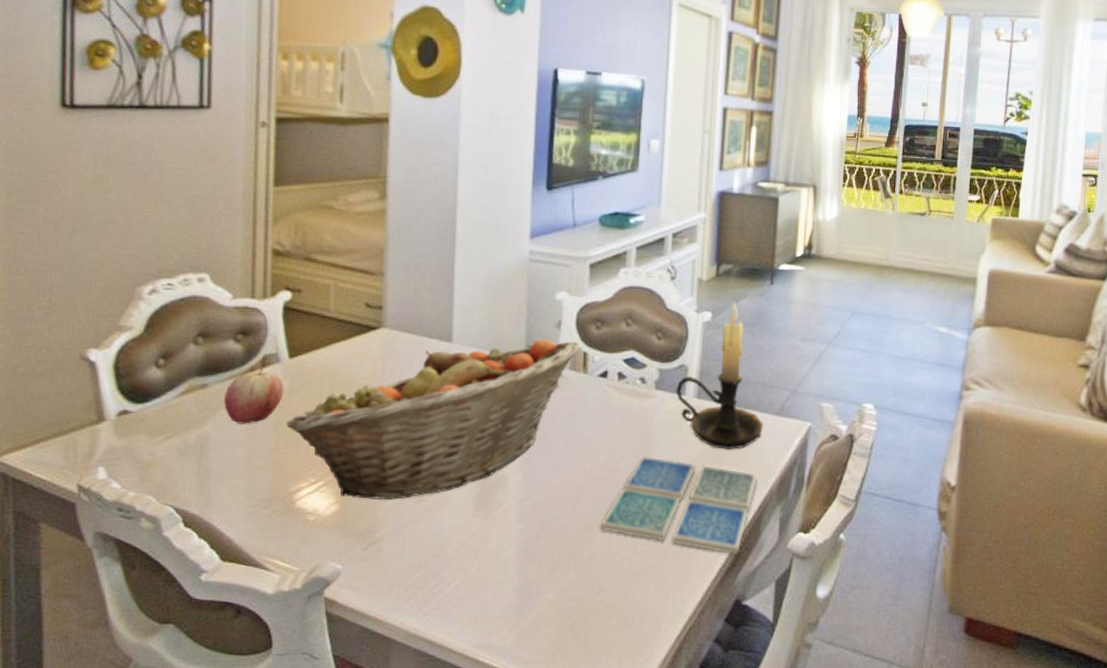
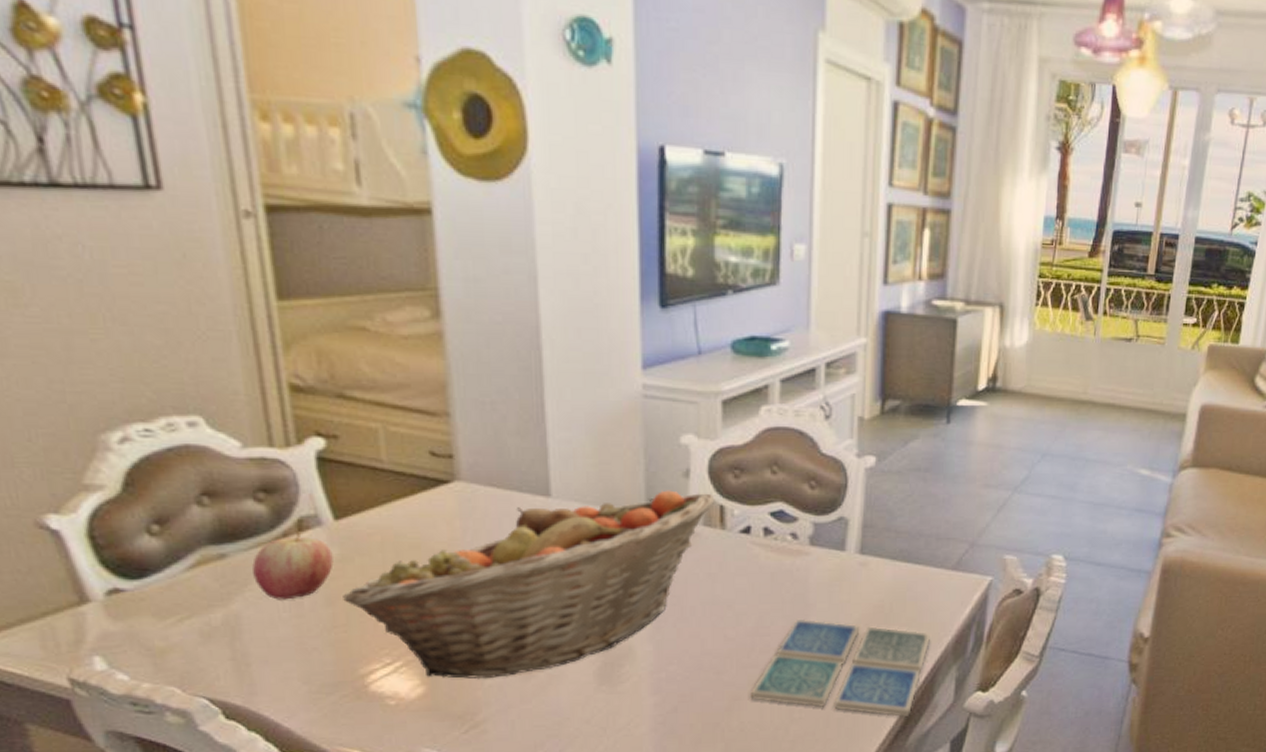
candle holder: present [676,301,764,451] -> none [834,444,939,610]

